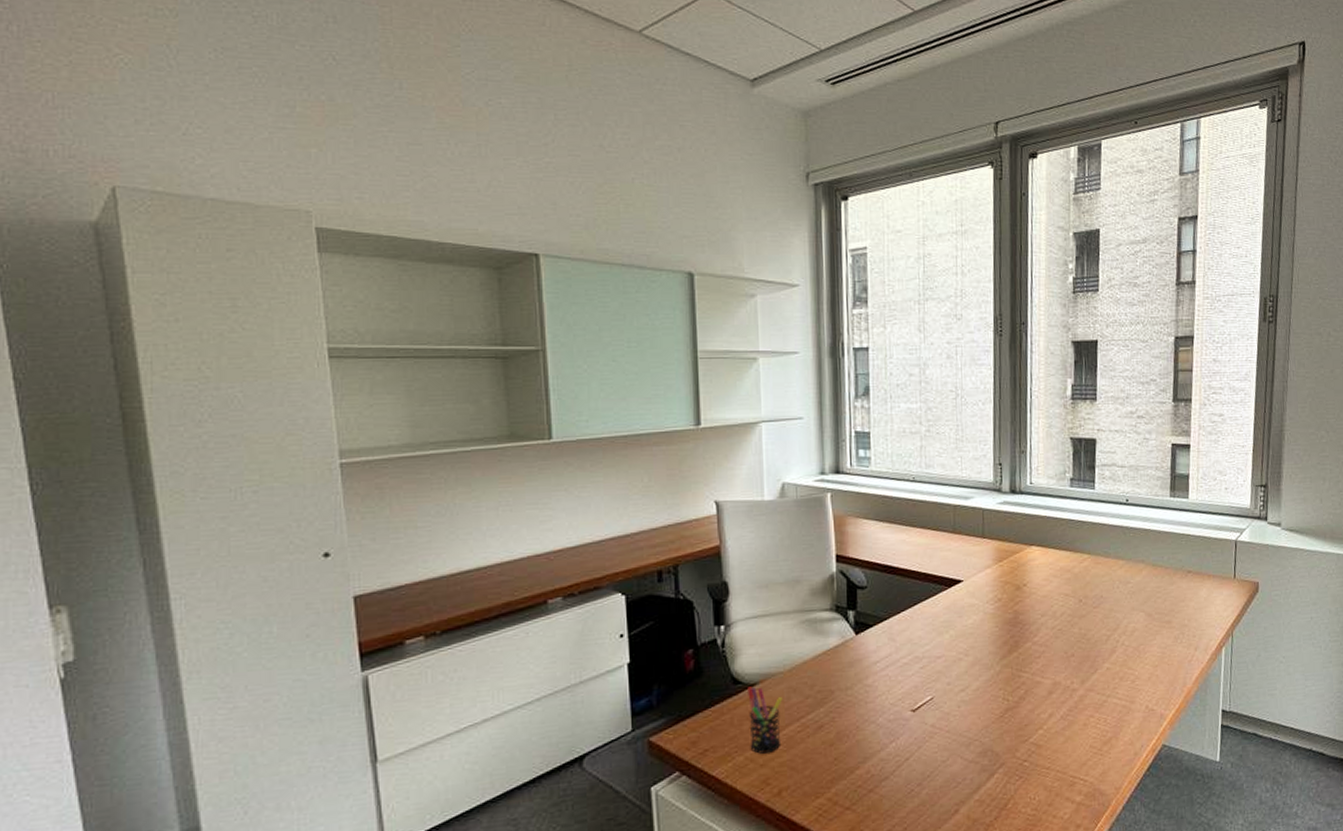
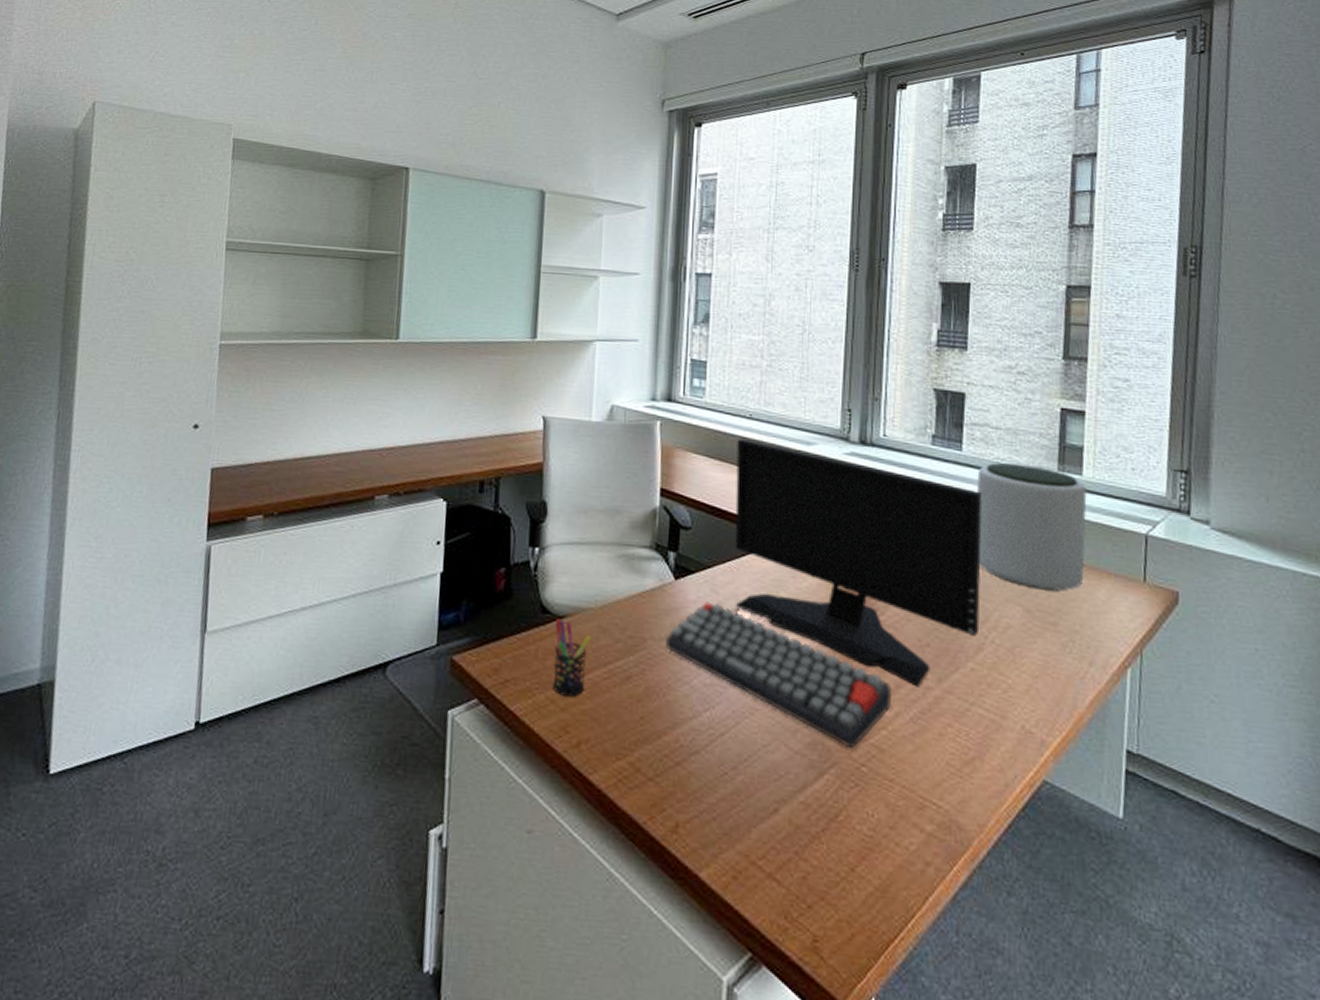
keyboard: none [852,649,1046,750] -> present [666,602,893,749]
computer monitor: none [903,500,1113,691] -> present [734,438,982,687]
plant pot: none [1107,495,1192,597] -> present [977,463,1087,591]

